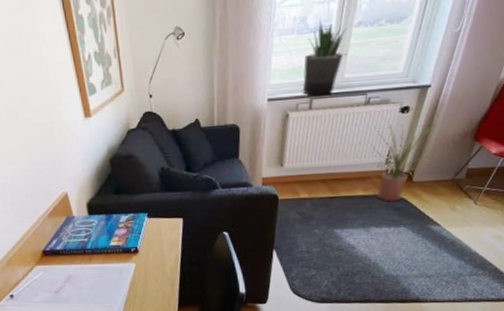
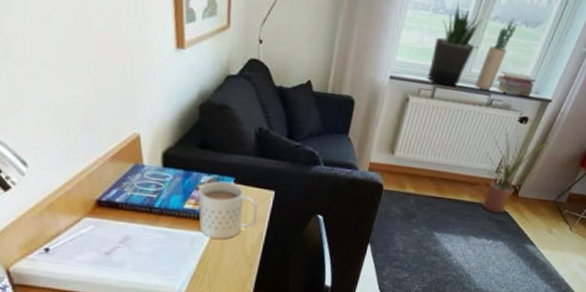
mug: none [120,217,171,267] -> present [198,181,258,239]
vase: none [350,19,381,91] -> present [475,18,516,90]
books: none [370,67,411,90] -> present [496,71,536,97]

